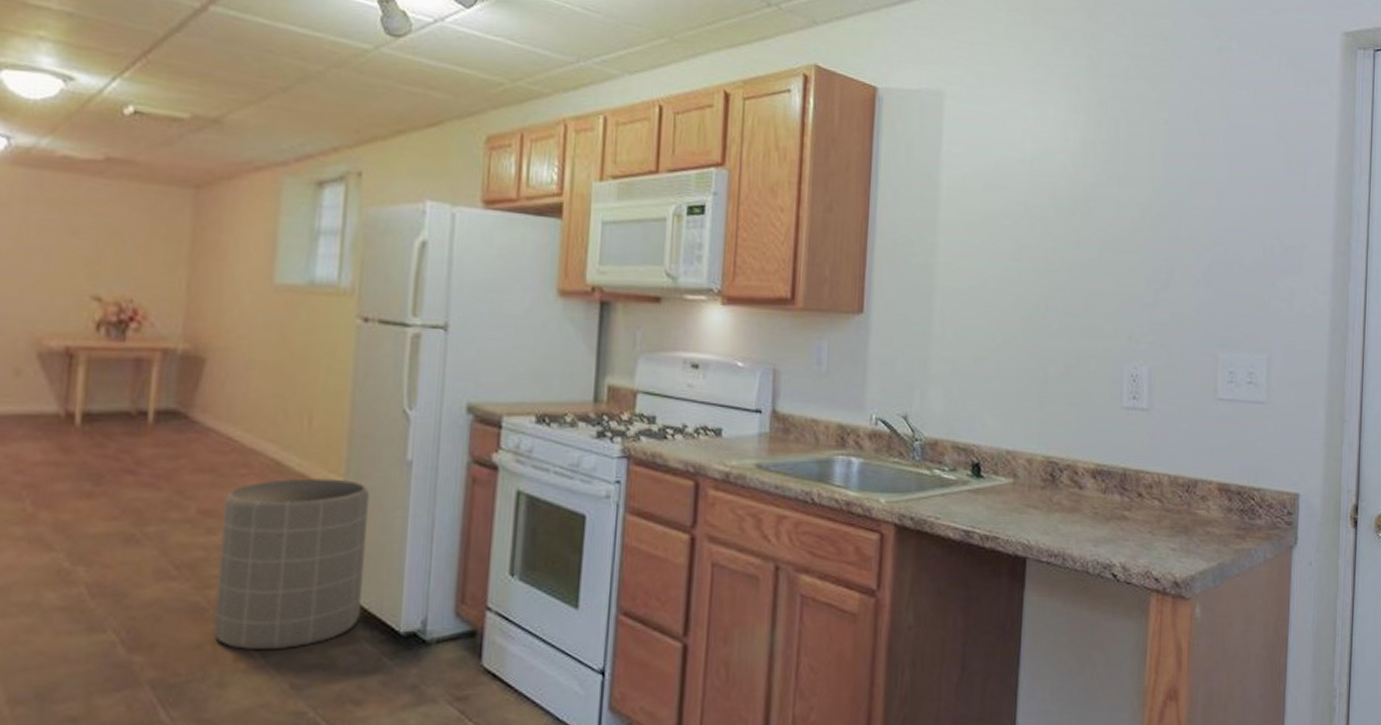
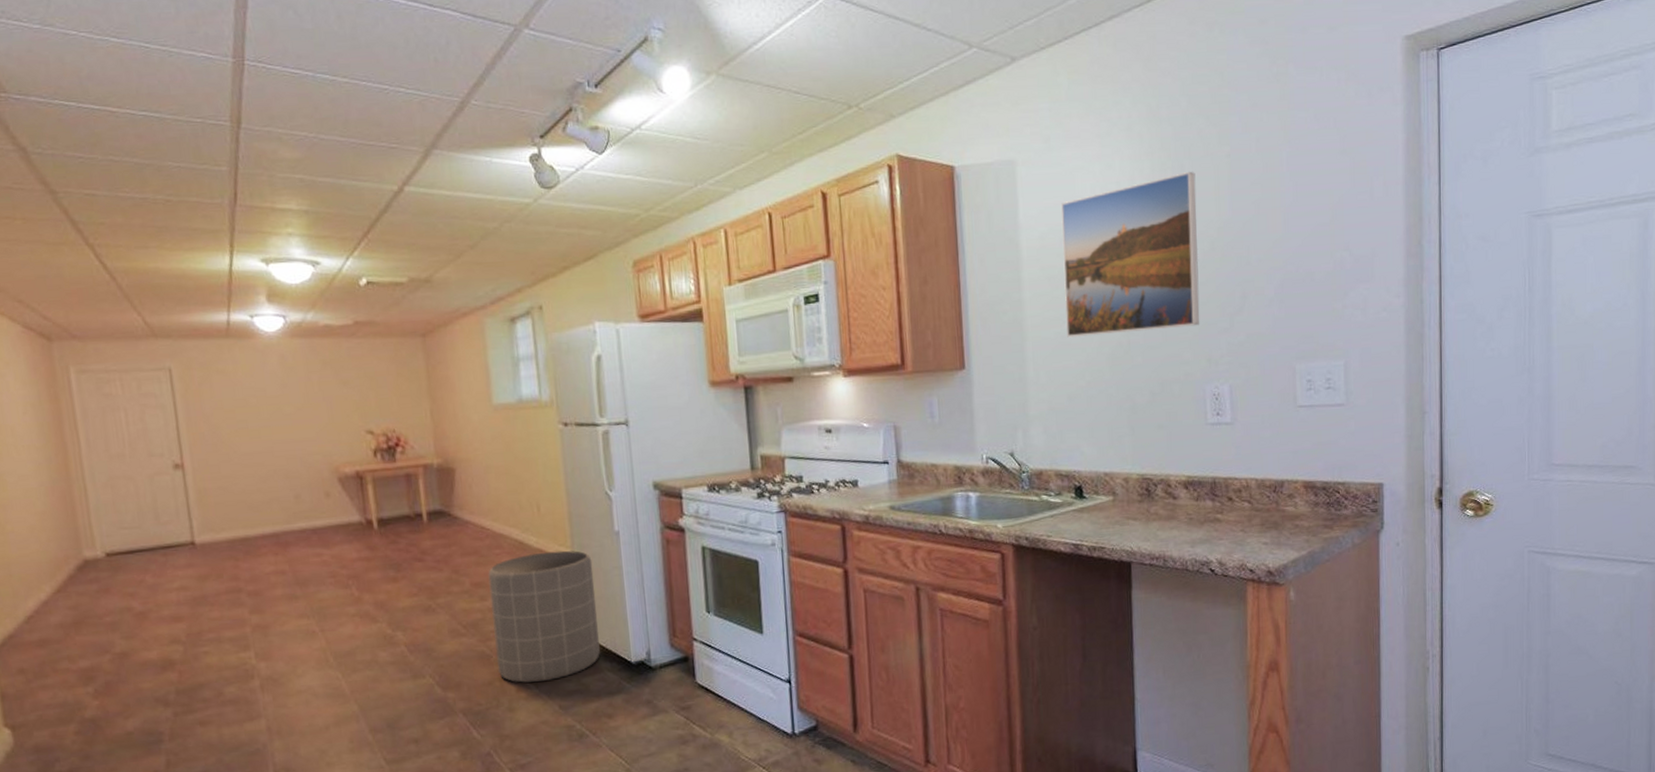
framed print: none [980,132,1131,298] -> present [1061,171,1200,338]

